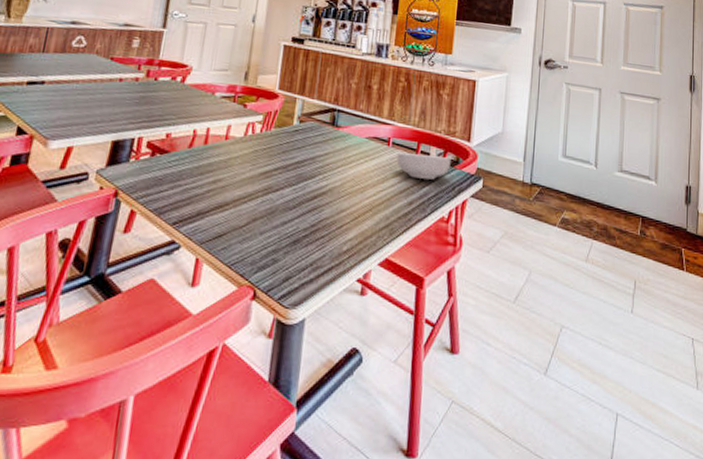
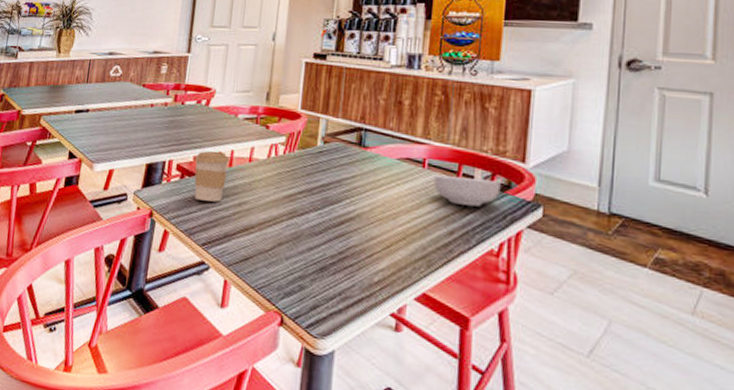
coffee cup: none [166,128,205,180] -> present [194,150,229,202]

